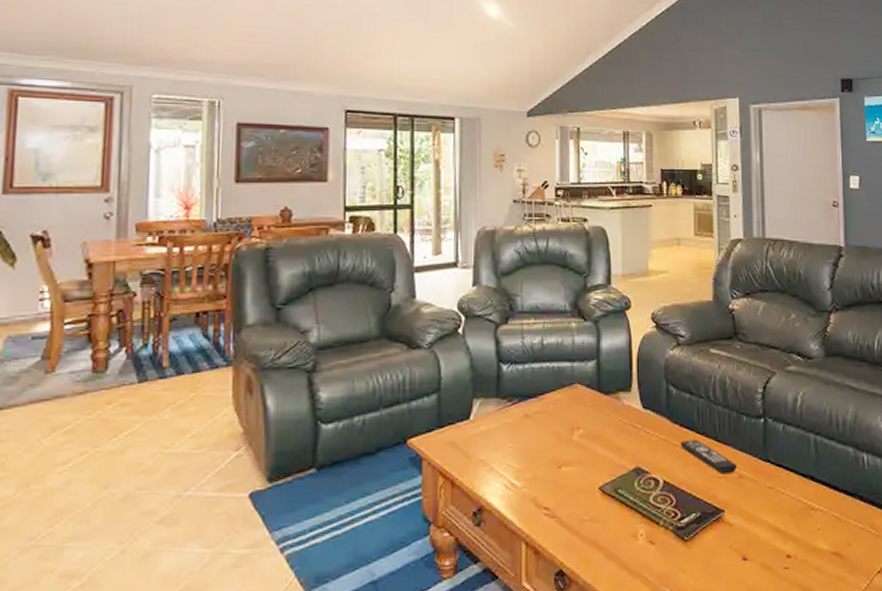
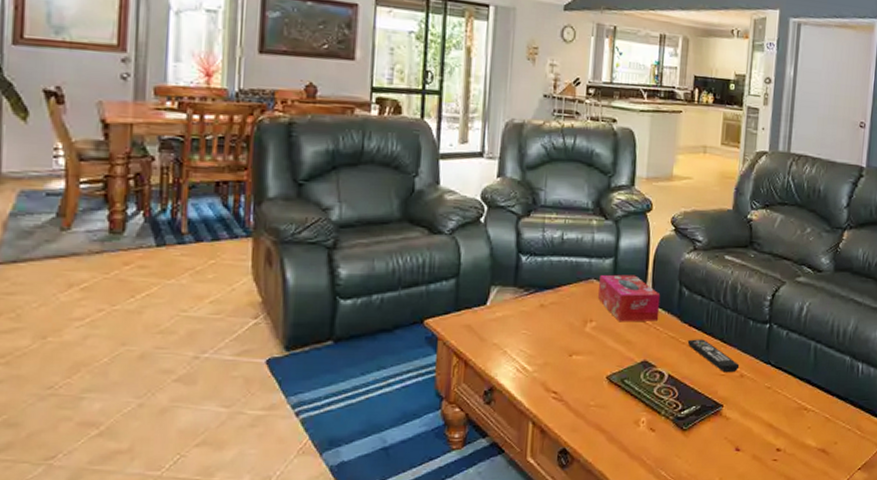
tissue box: none [584,376,648,428] -> present [598,274,661,322]

